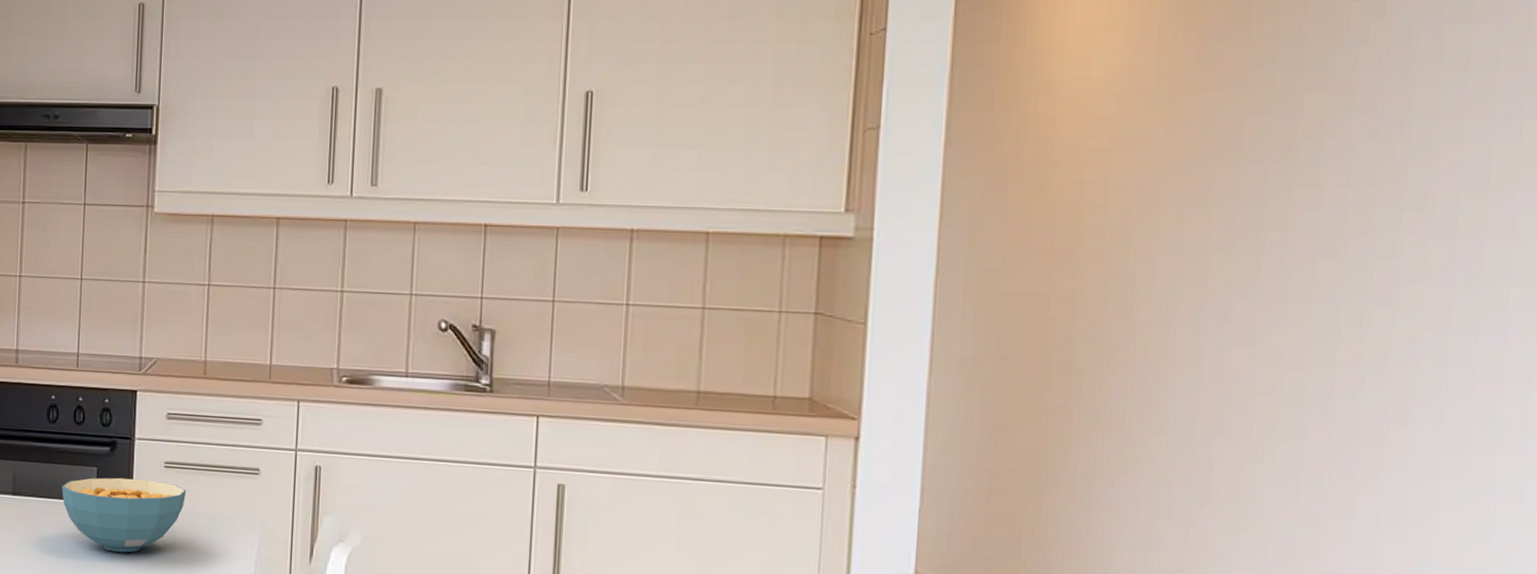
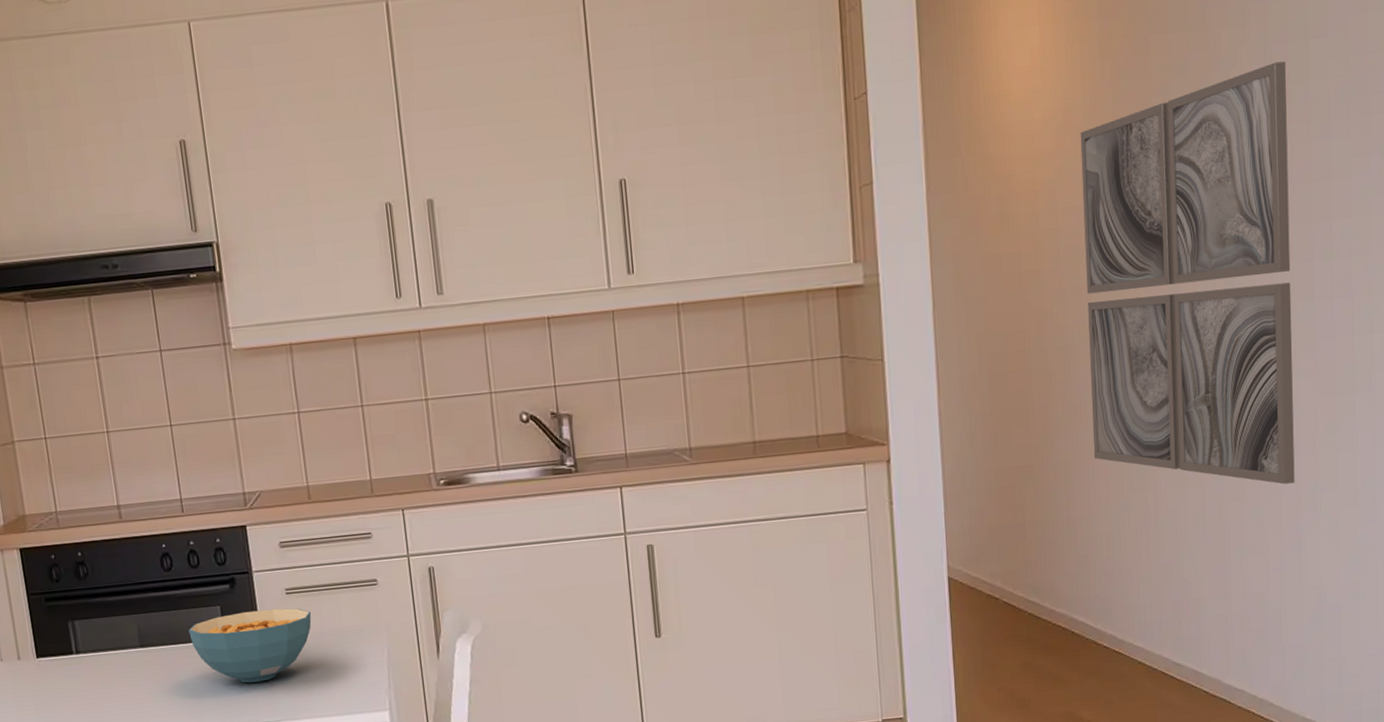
wall art: none [1121,45,1439,552] -> present [1080,61,1295,485]

